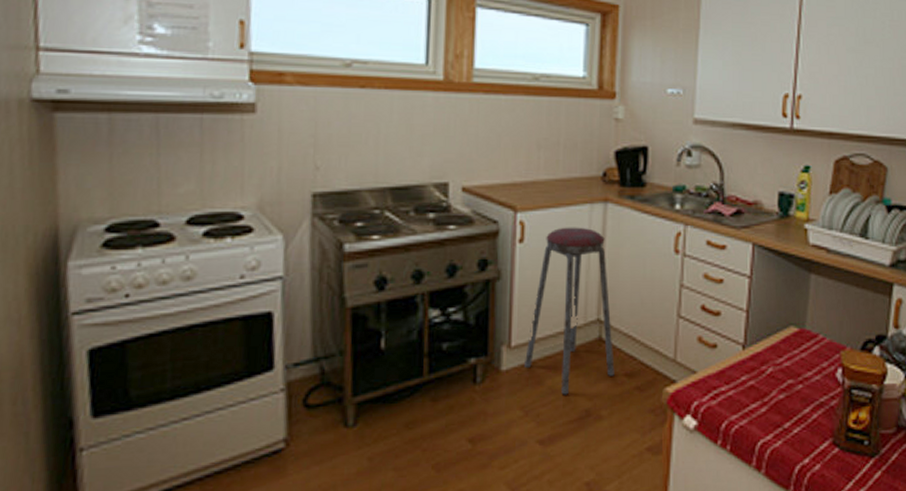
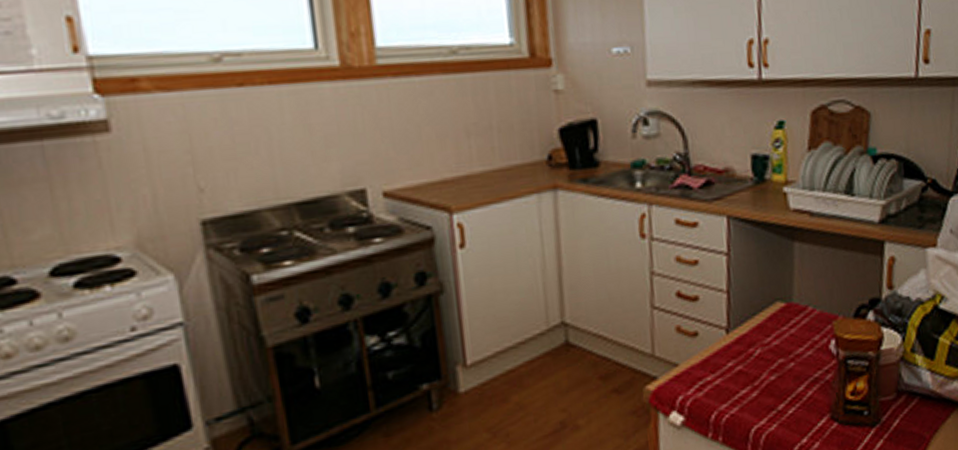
music stool: present [523,227,615,395] -> none [484,221,588,410]

